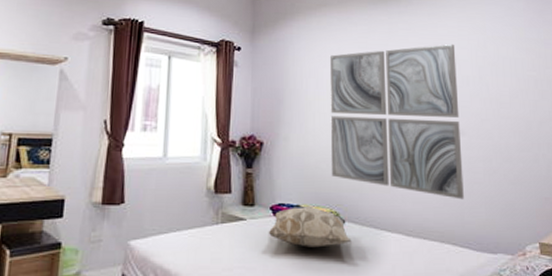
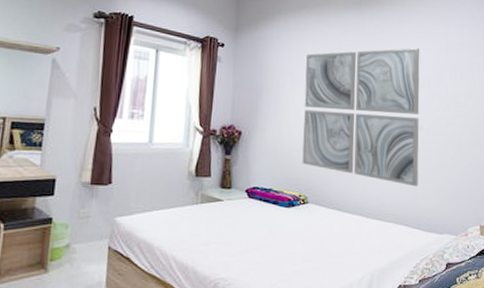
decorative pillow: present [268,207,350,248] -> none [242,190,316,226]

